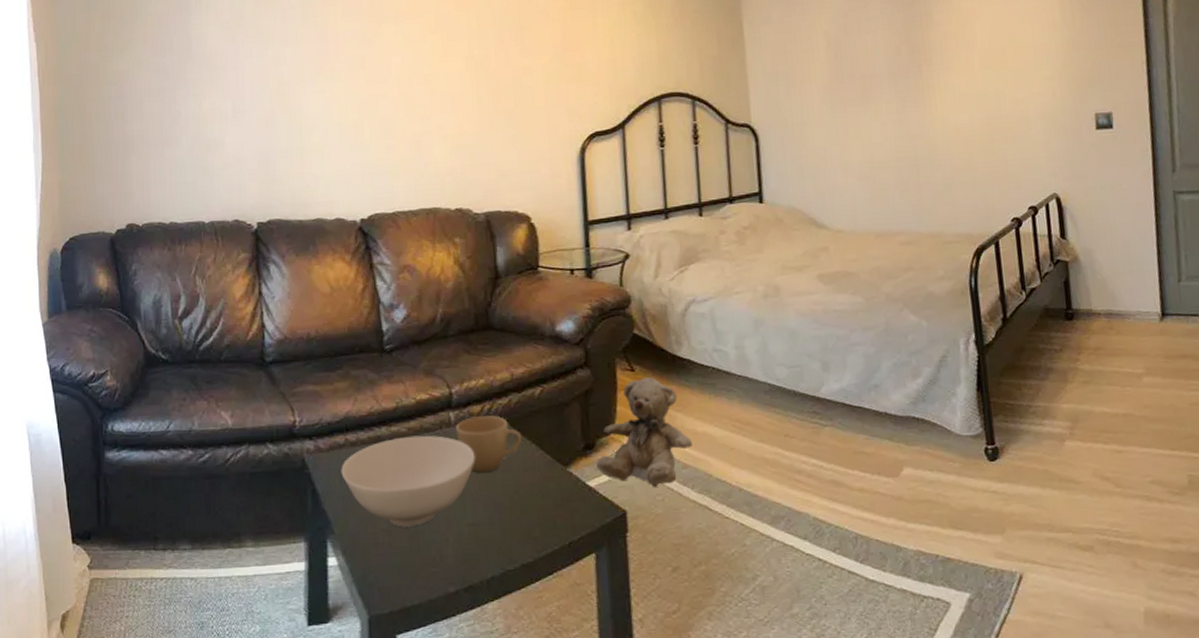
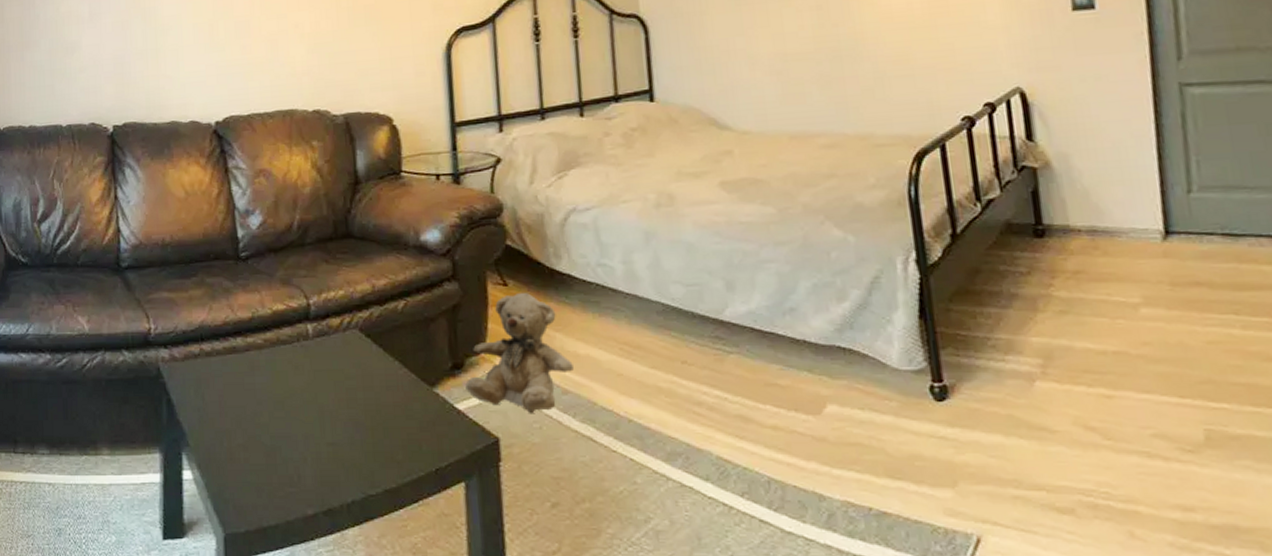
bowl: present [341,435,475,527] -> none [196,347,335,443]
cup: present [456,415,523,473] -> none [314,329,385,389]

